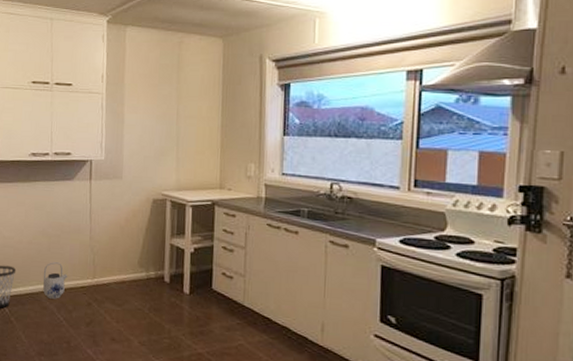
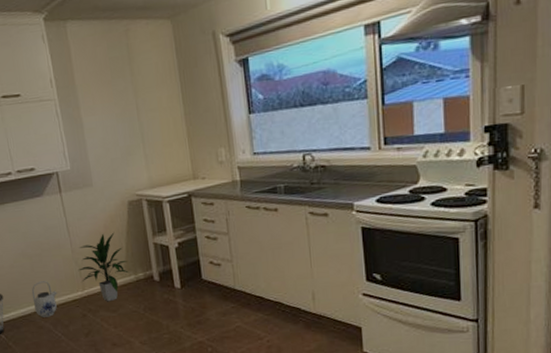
indoor plant: none [92,226,142,295] -> present [77,232,130,302]

